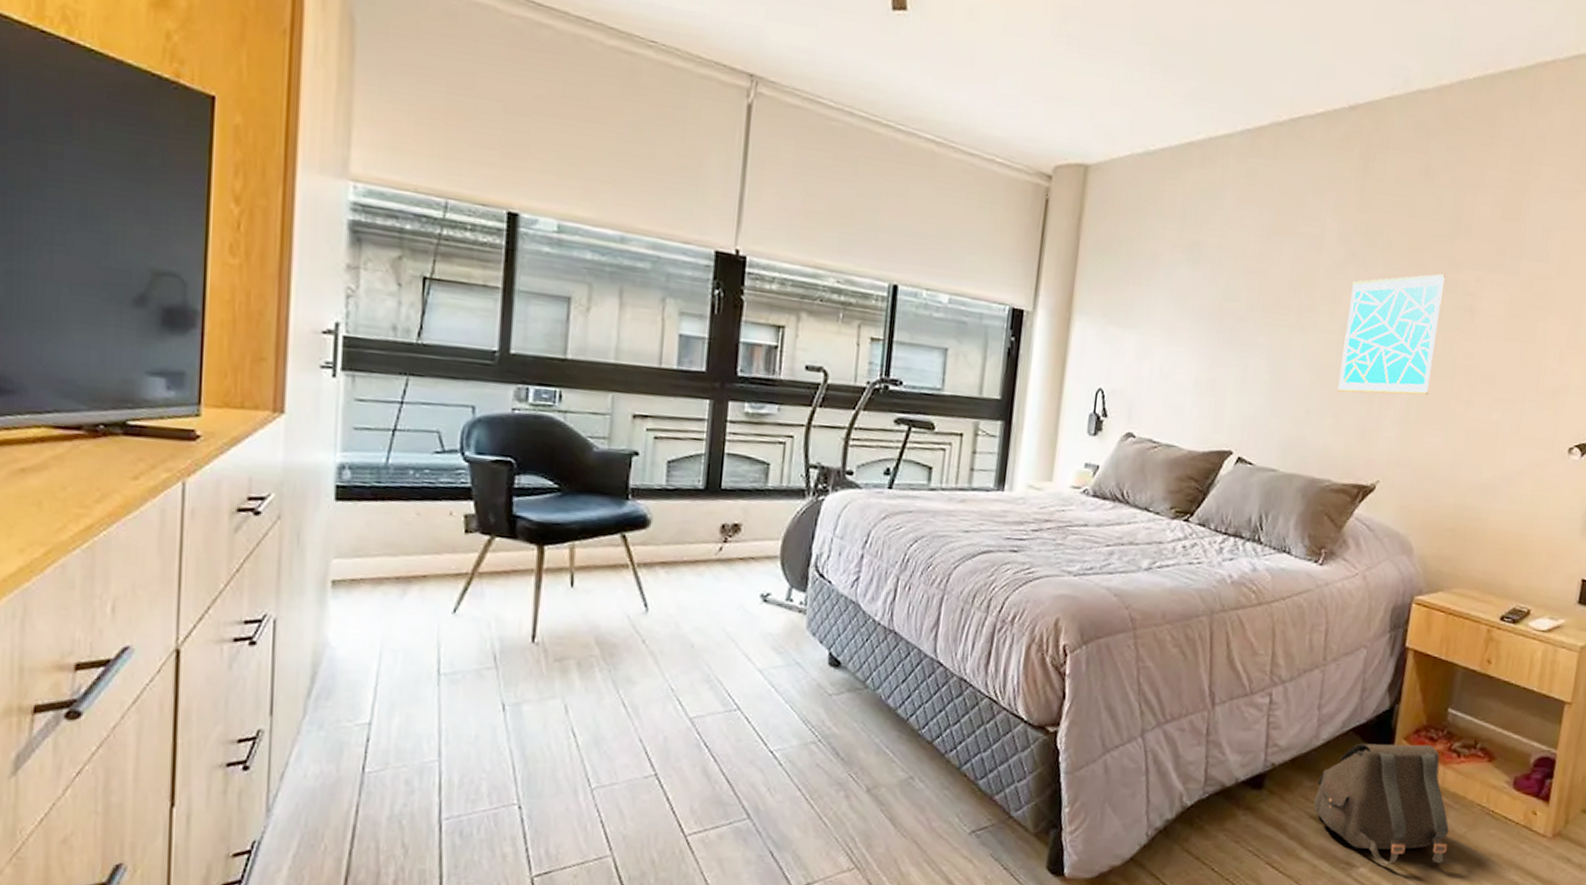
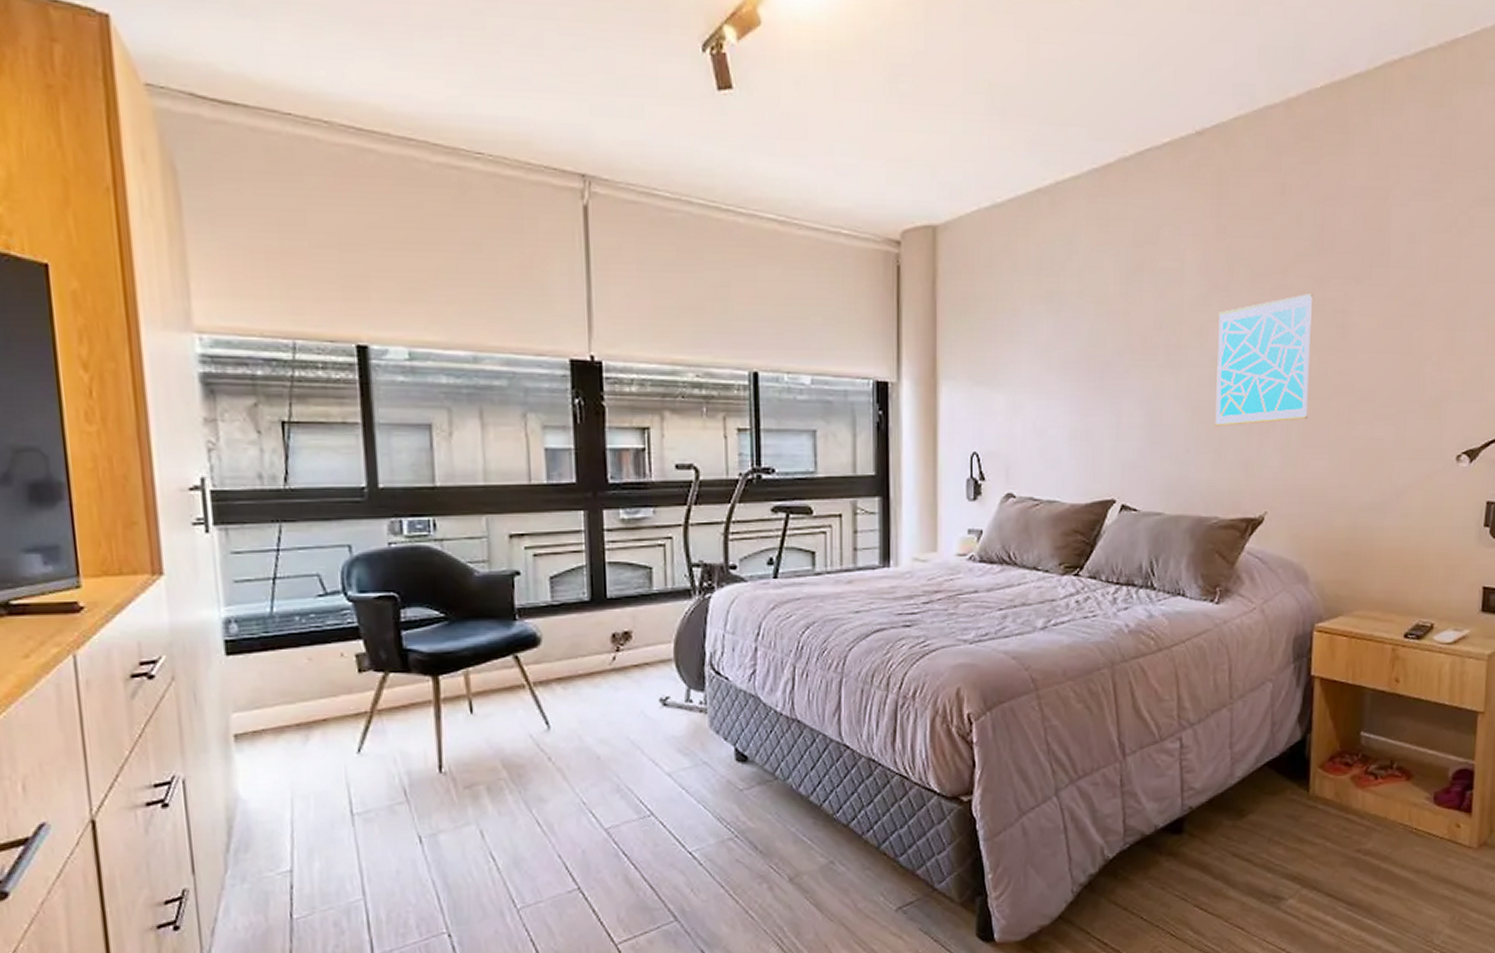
satchel: present [1314,743,1450,864] -> none [1236,770,1374,893]

